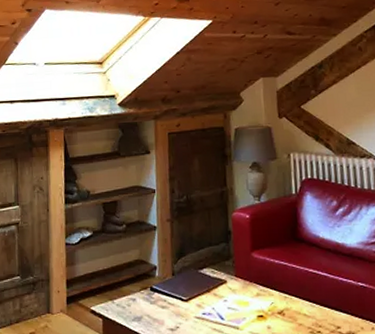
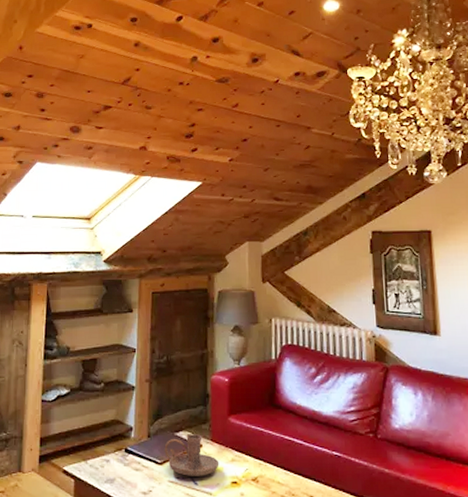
candle holder: none [189,270,245,312] -> present [164,434,219,476]

